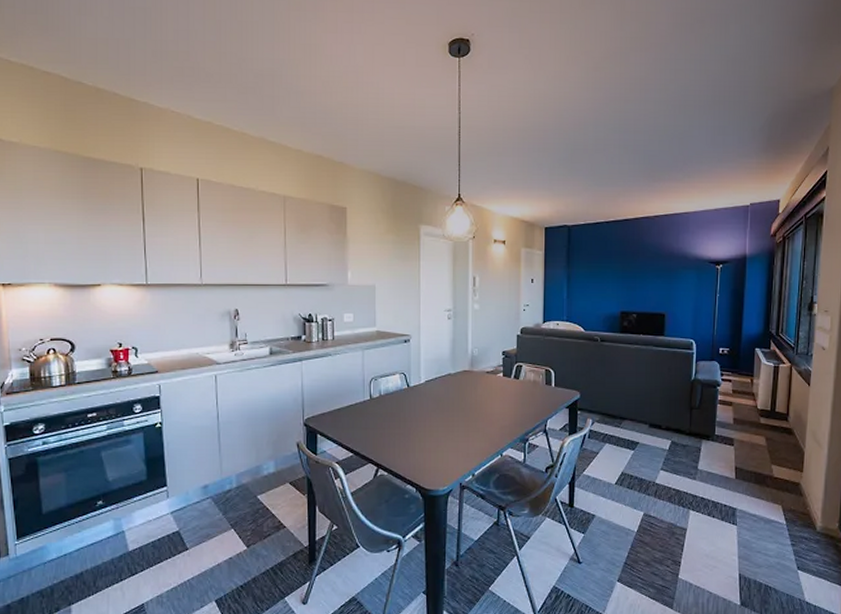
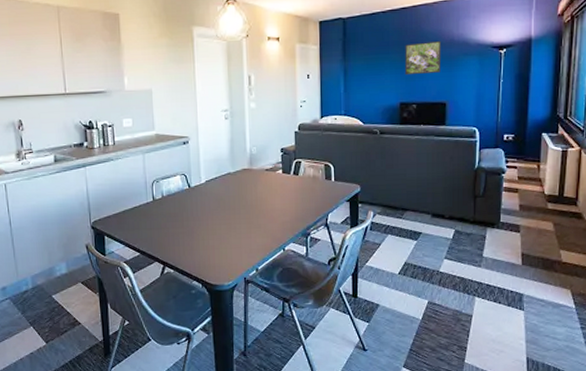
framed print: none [627,253,662,285] -> present [405,40,442,75]

